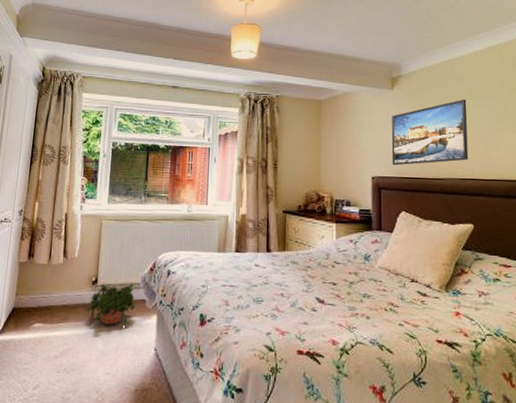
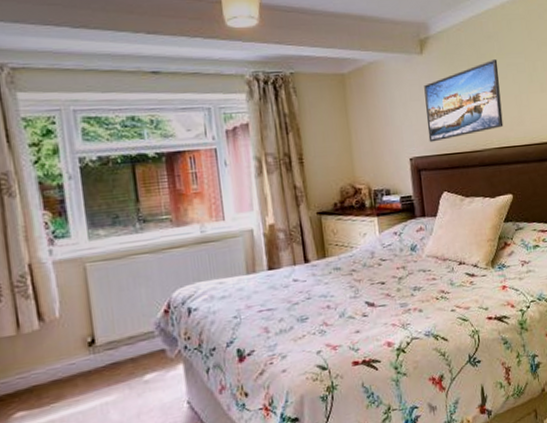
potted plant: present [85,283,136,326] -> none [85,333,155,391]

